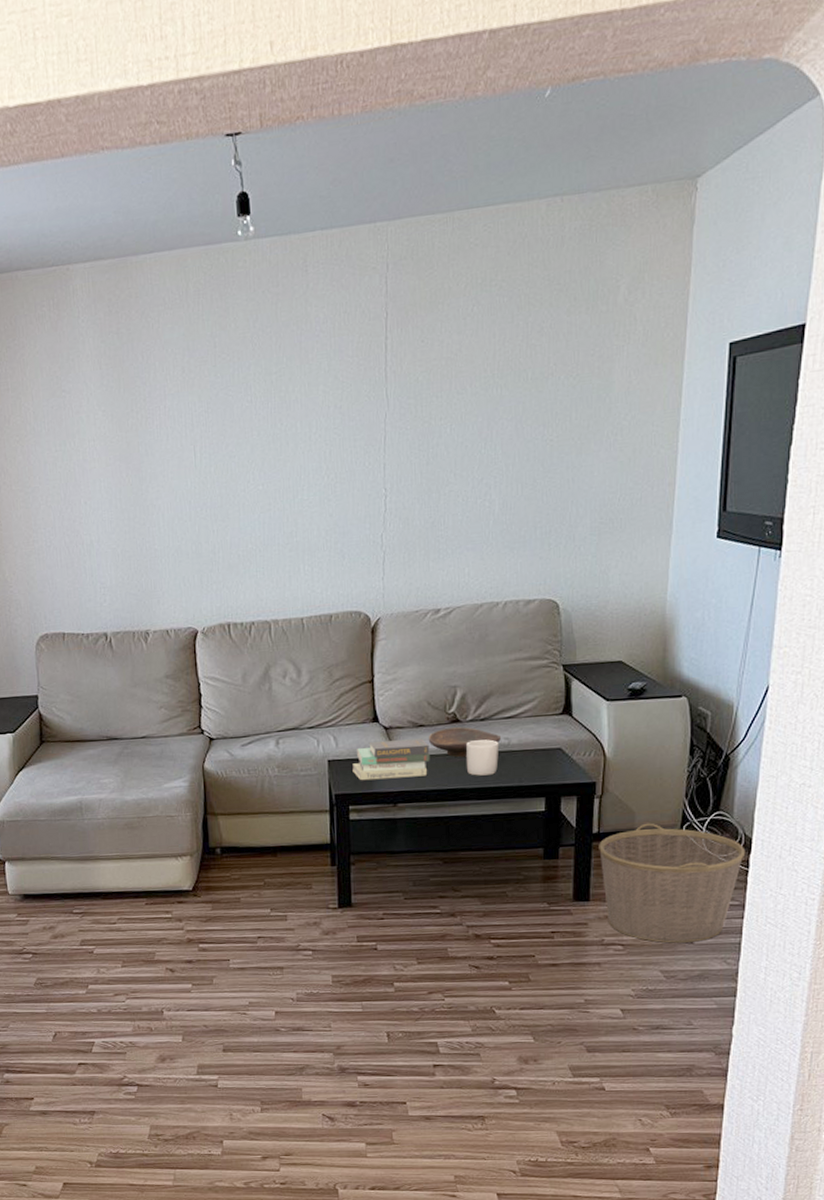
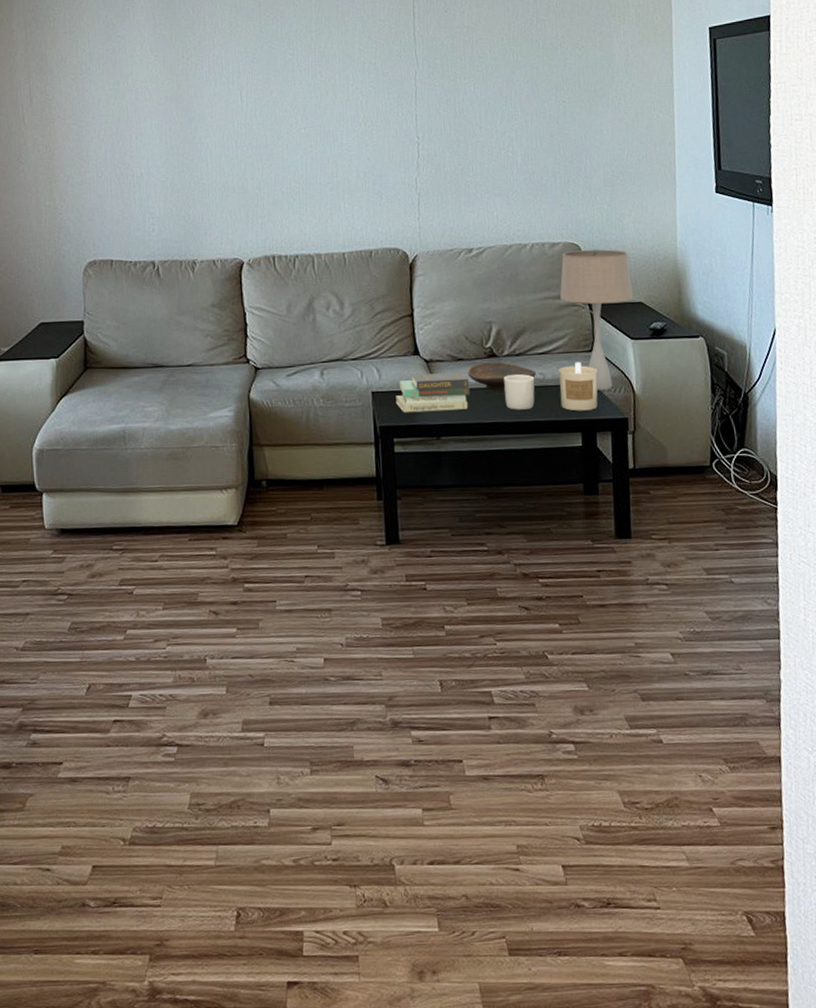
candle: none [525,725,568,776] -> present [559,362,598,412]
table lamp: none [531,605,612,755] -> present [559,249,633,390]
basket: present [599,823,746,943] -> none [635,459,773,583]

